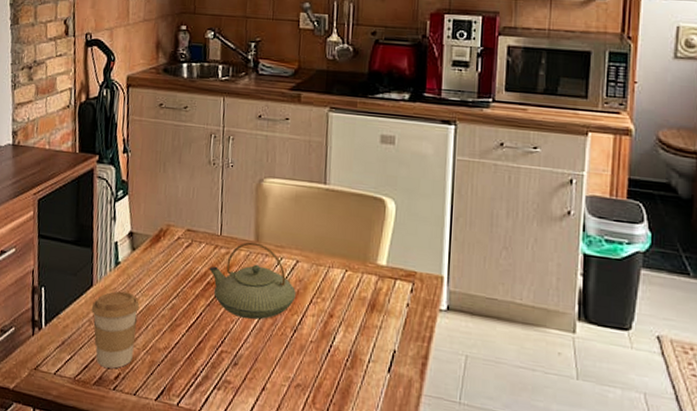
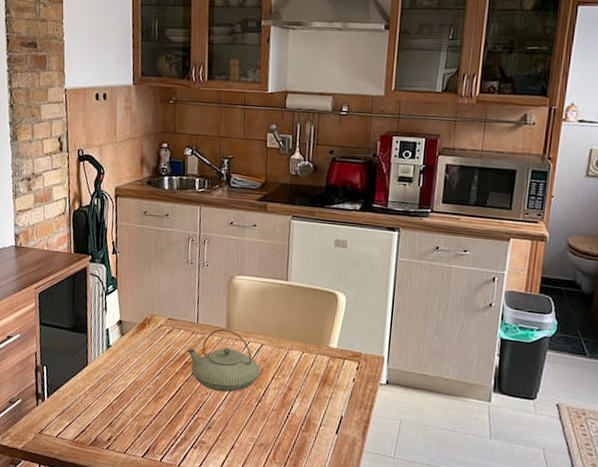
coffee cup: present [91,291,139,369] -> none [86,369,128,432]

